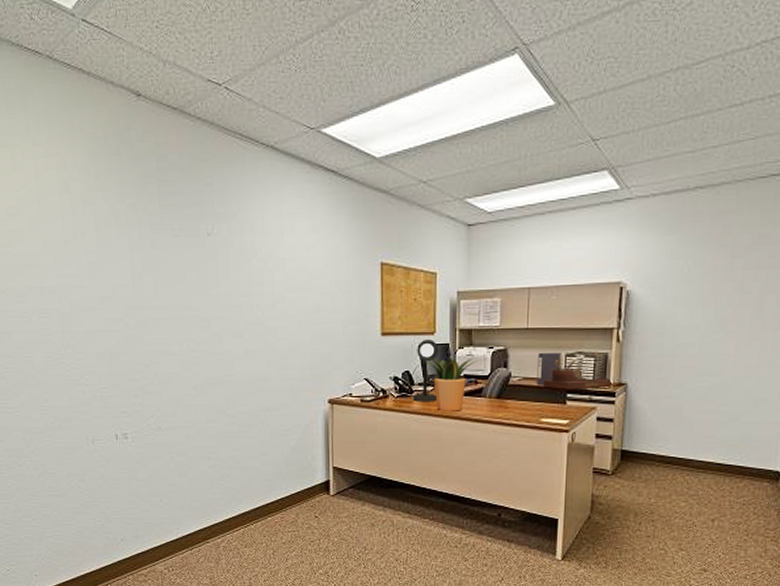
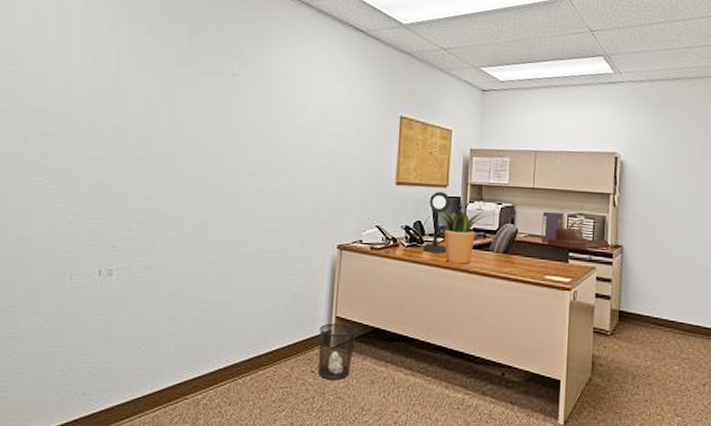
waste bin: none [319,473,354,524] -> present [317,323,357,381]

